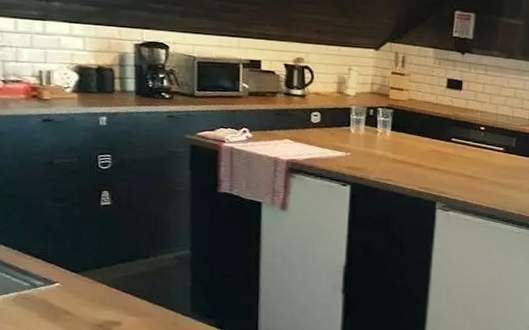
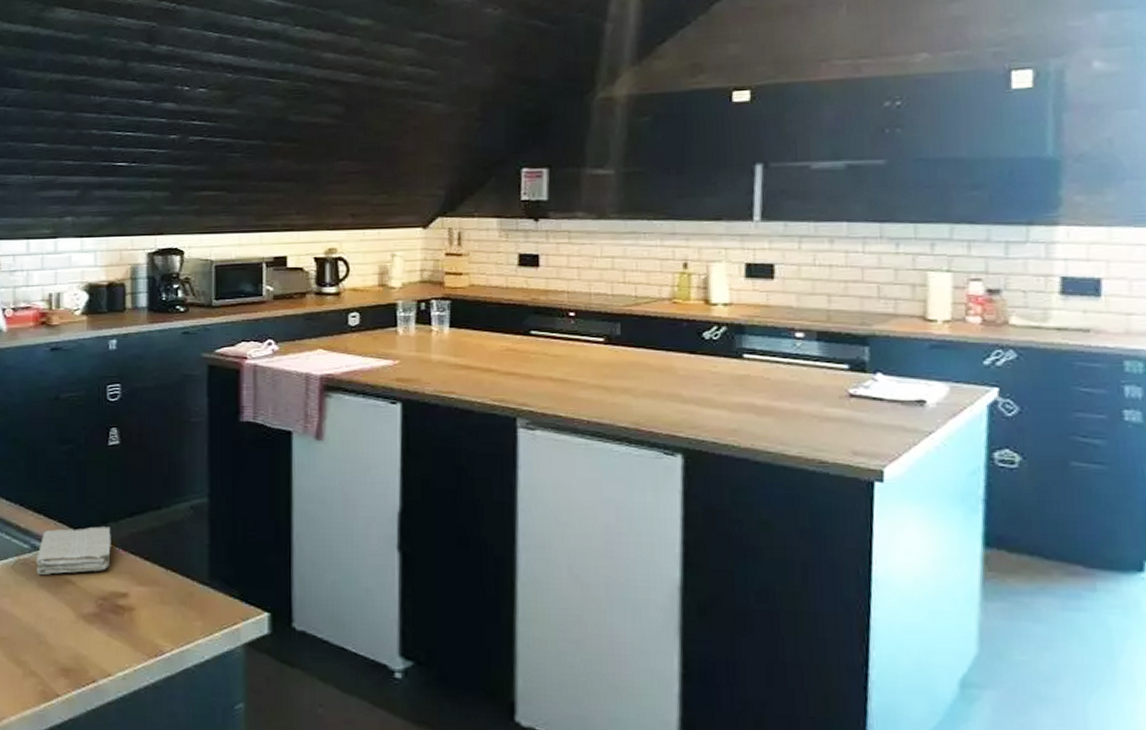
washcloth: none [35,270,105,307] -> present [35,526,111,575]

